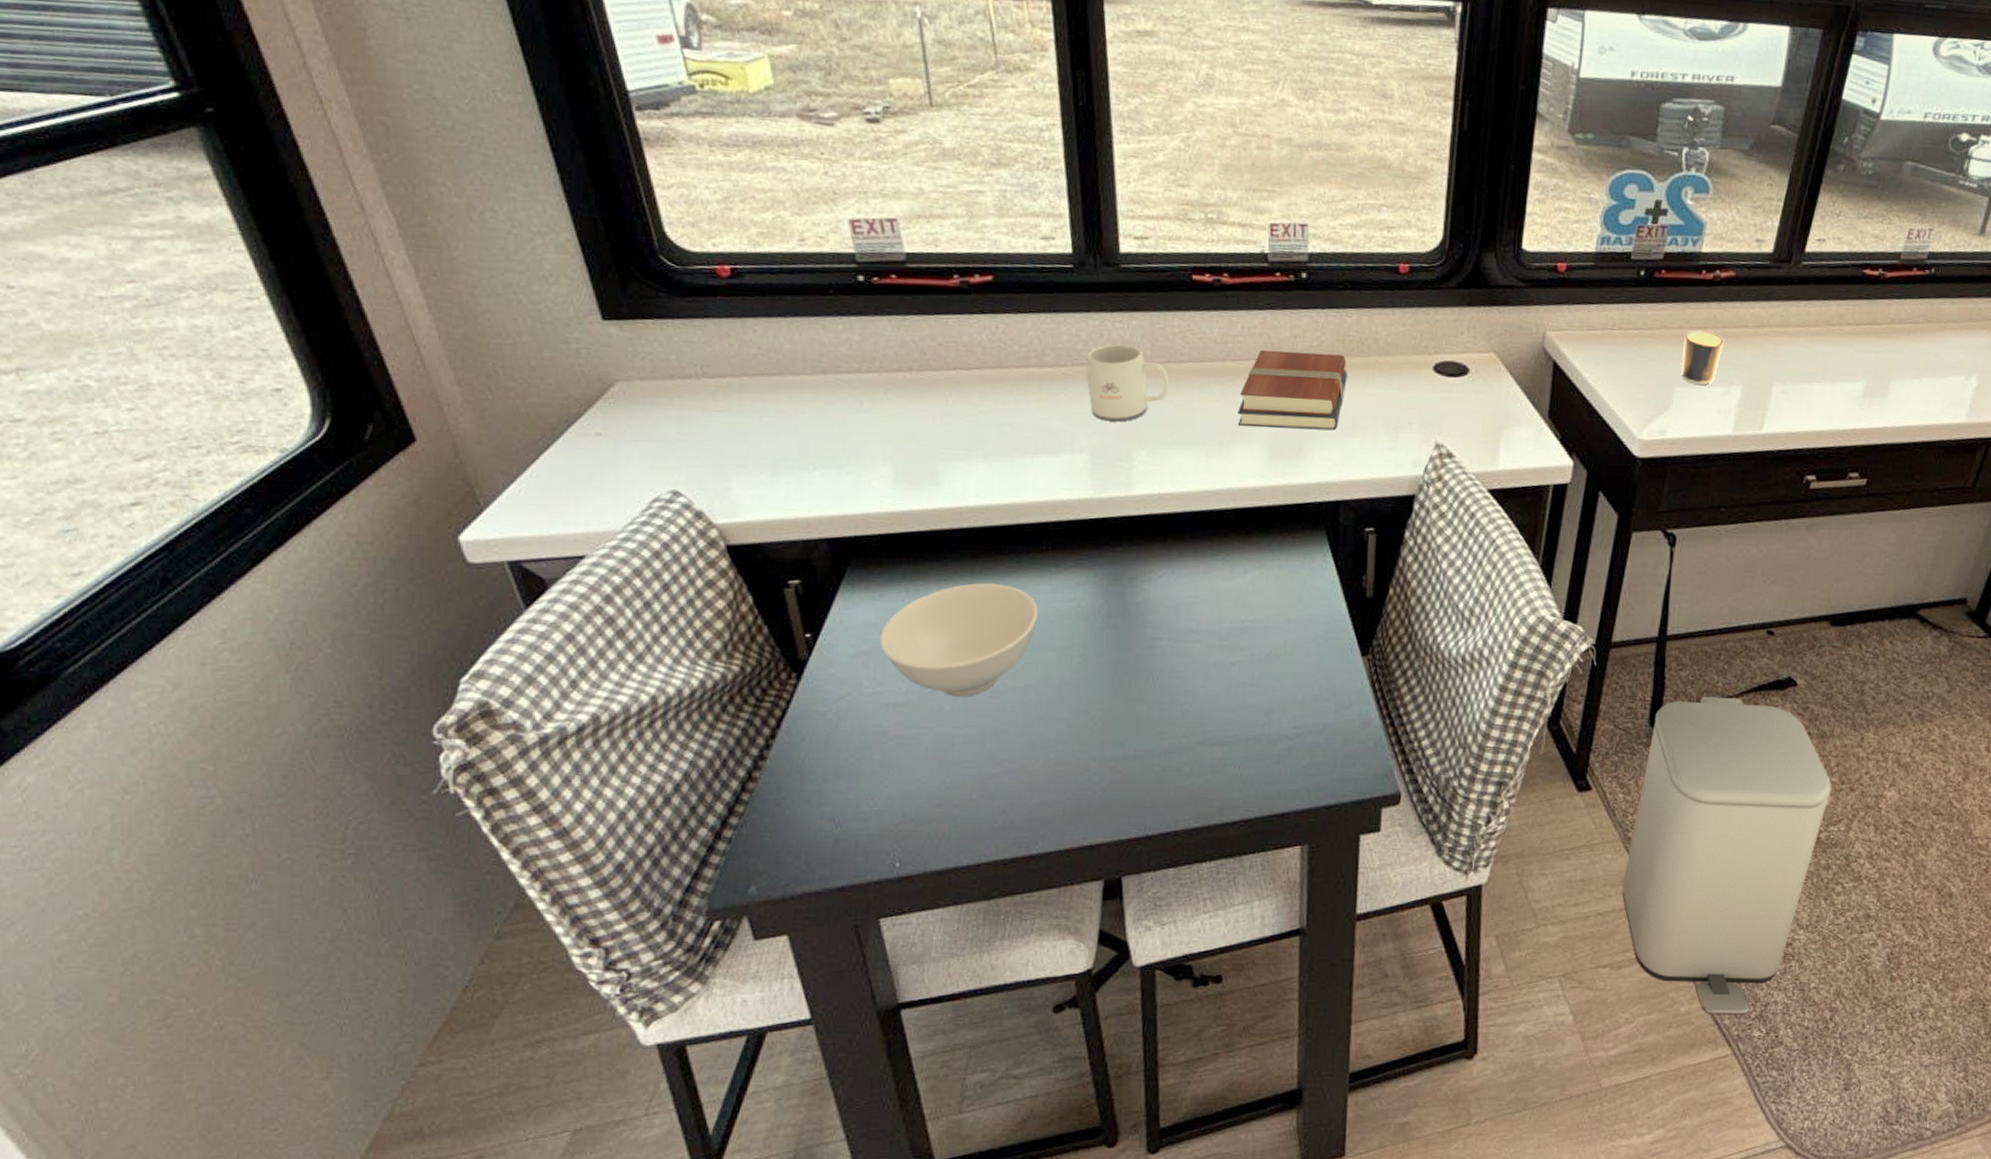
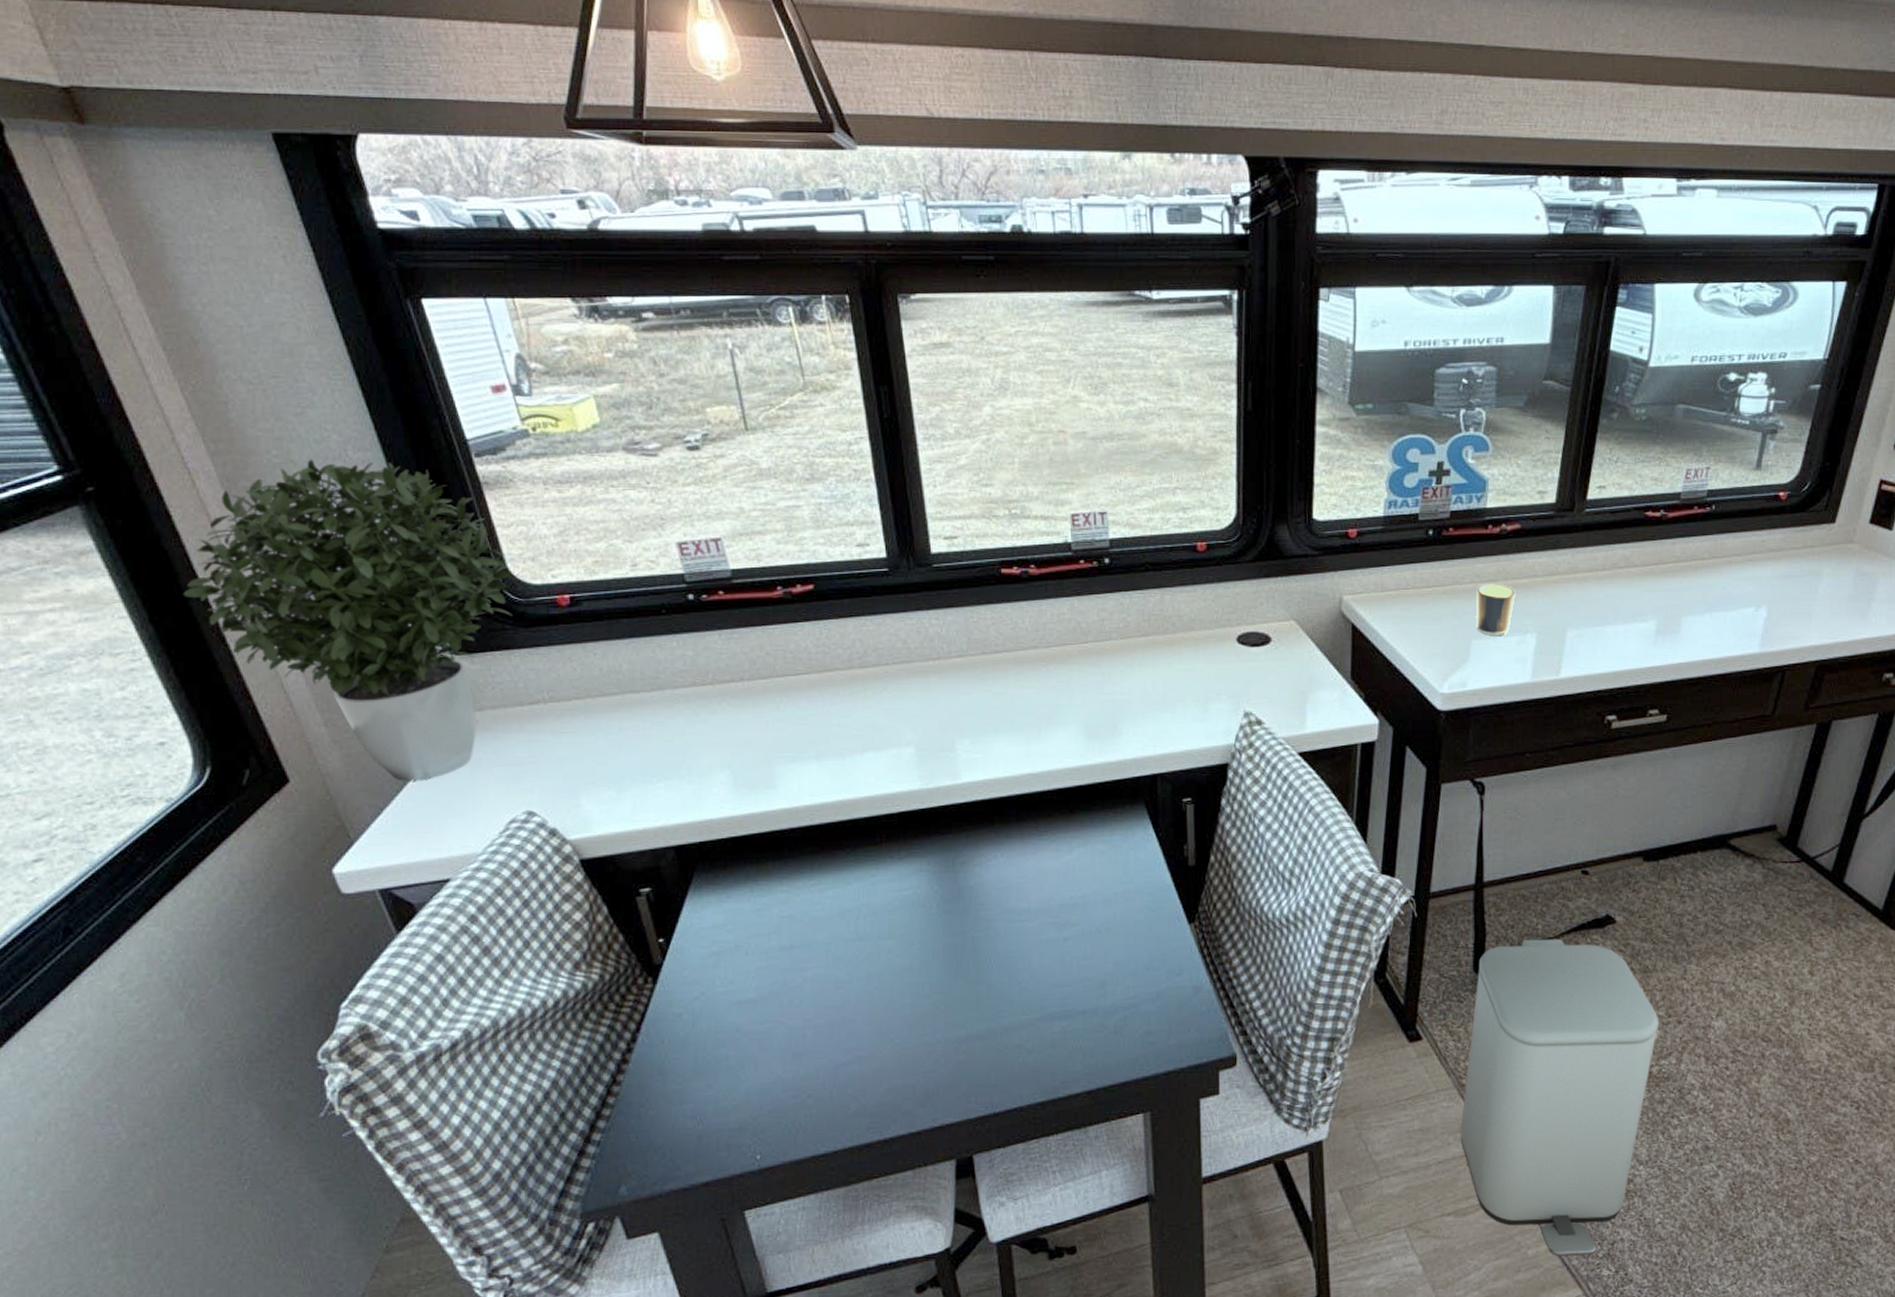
potted plant: none [308,97,669,451] -> present [183,459,513,781]
bowl: present [879,583,1039,697] -> none [727,878,877,990]
mug: present [1086,343,1170,422] -> none [906,640,987,714]
books: present [1238,349,1347,431] -> none [1053,634,1155,710]

